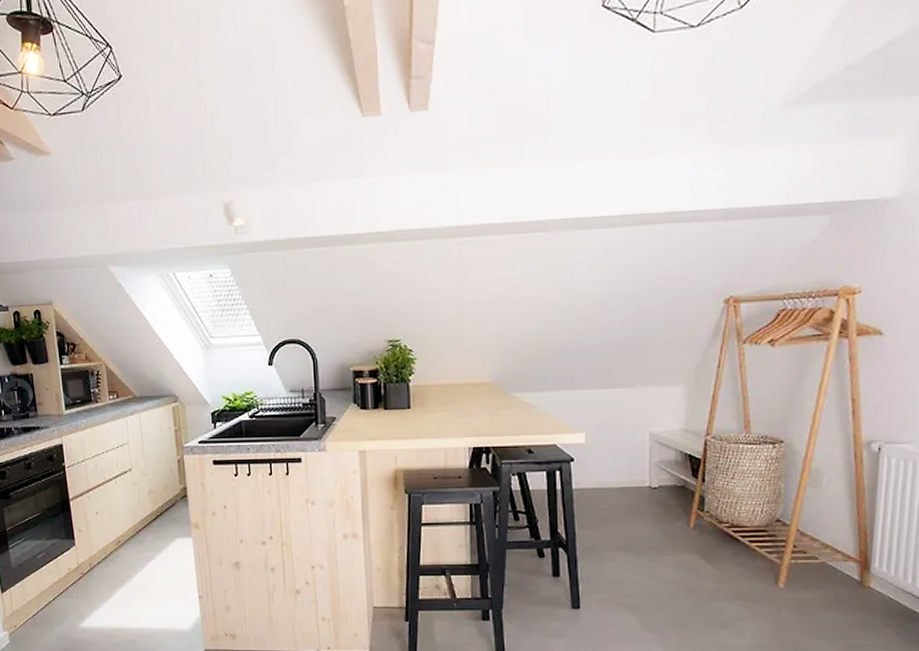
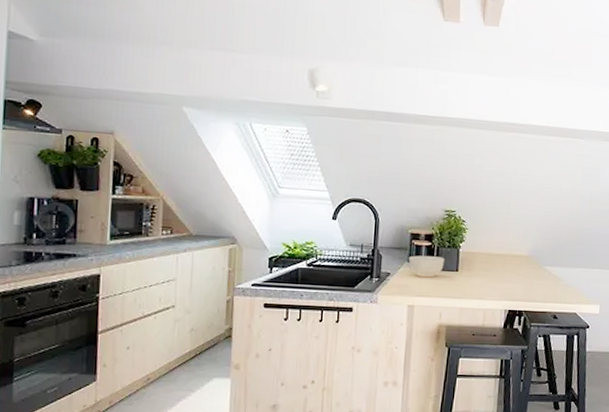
bowl: none [353,394,395,419] -> present [408,255,446,278]

